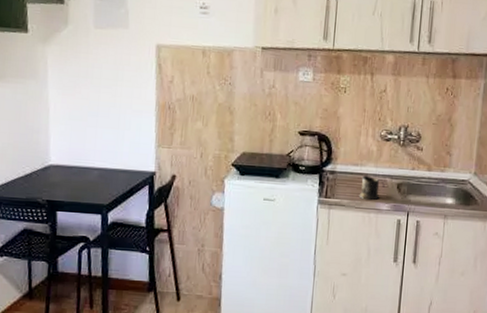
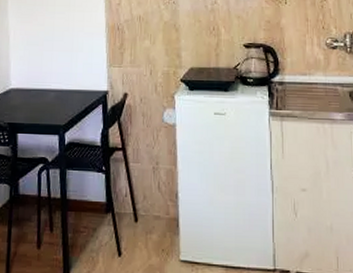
mug: present [360,174,385,201] -> none [311,84,336,111]

